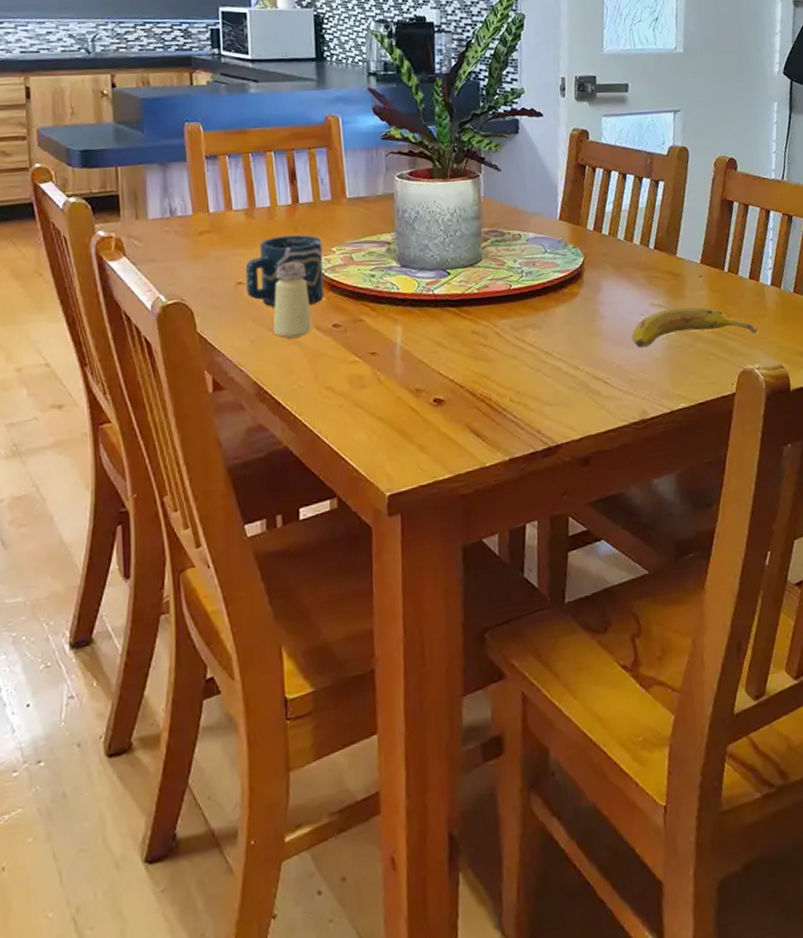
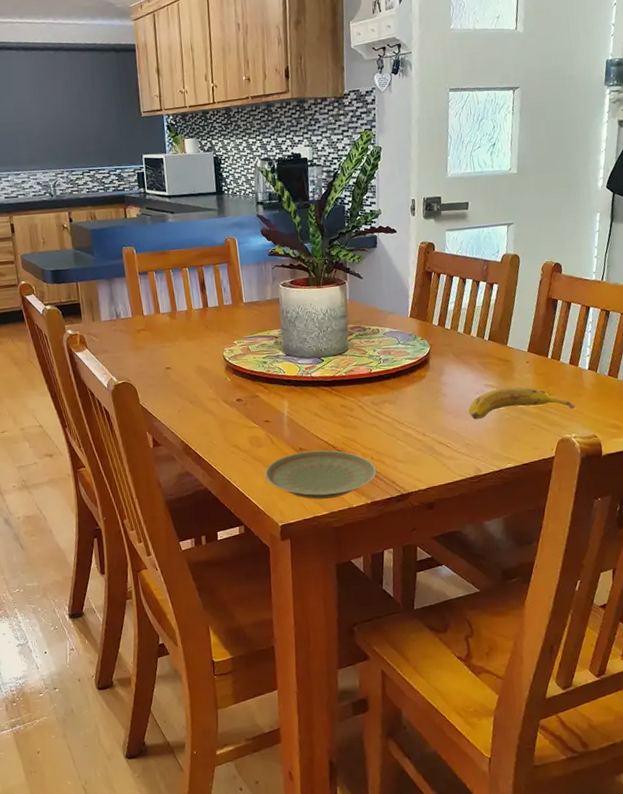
cup: present [245,234,324,307] -> none [171,331,230,386]
saltshaker: present [273,261,312,338] -> none [193,351,222,409]
plate: none [368,390,517,458] -> present [264,450,377,500]

